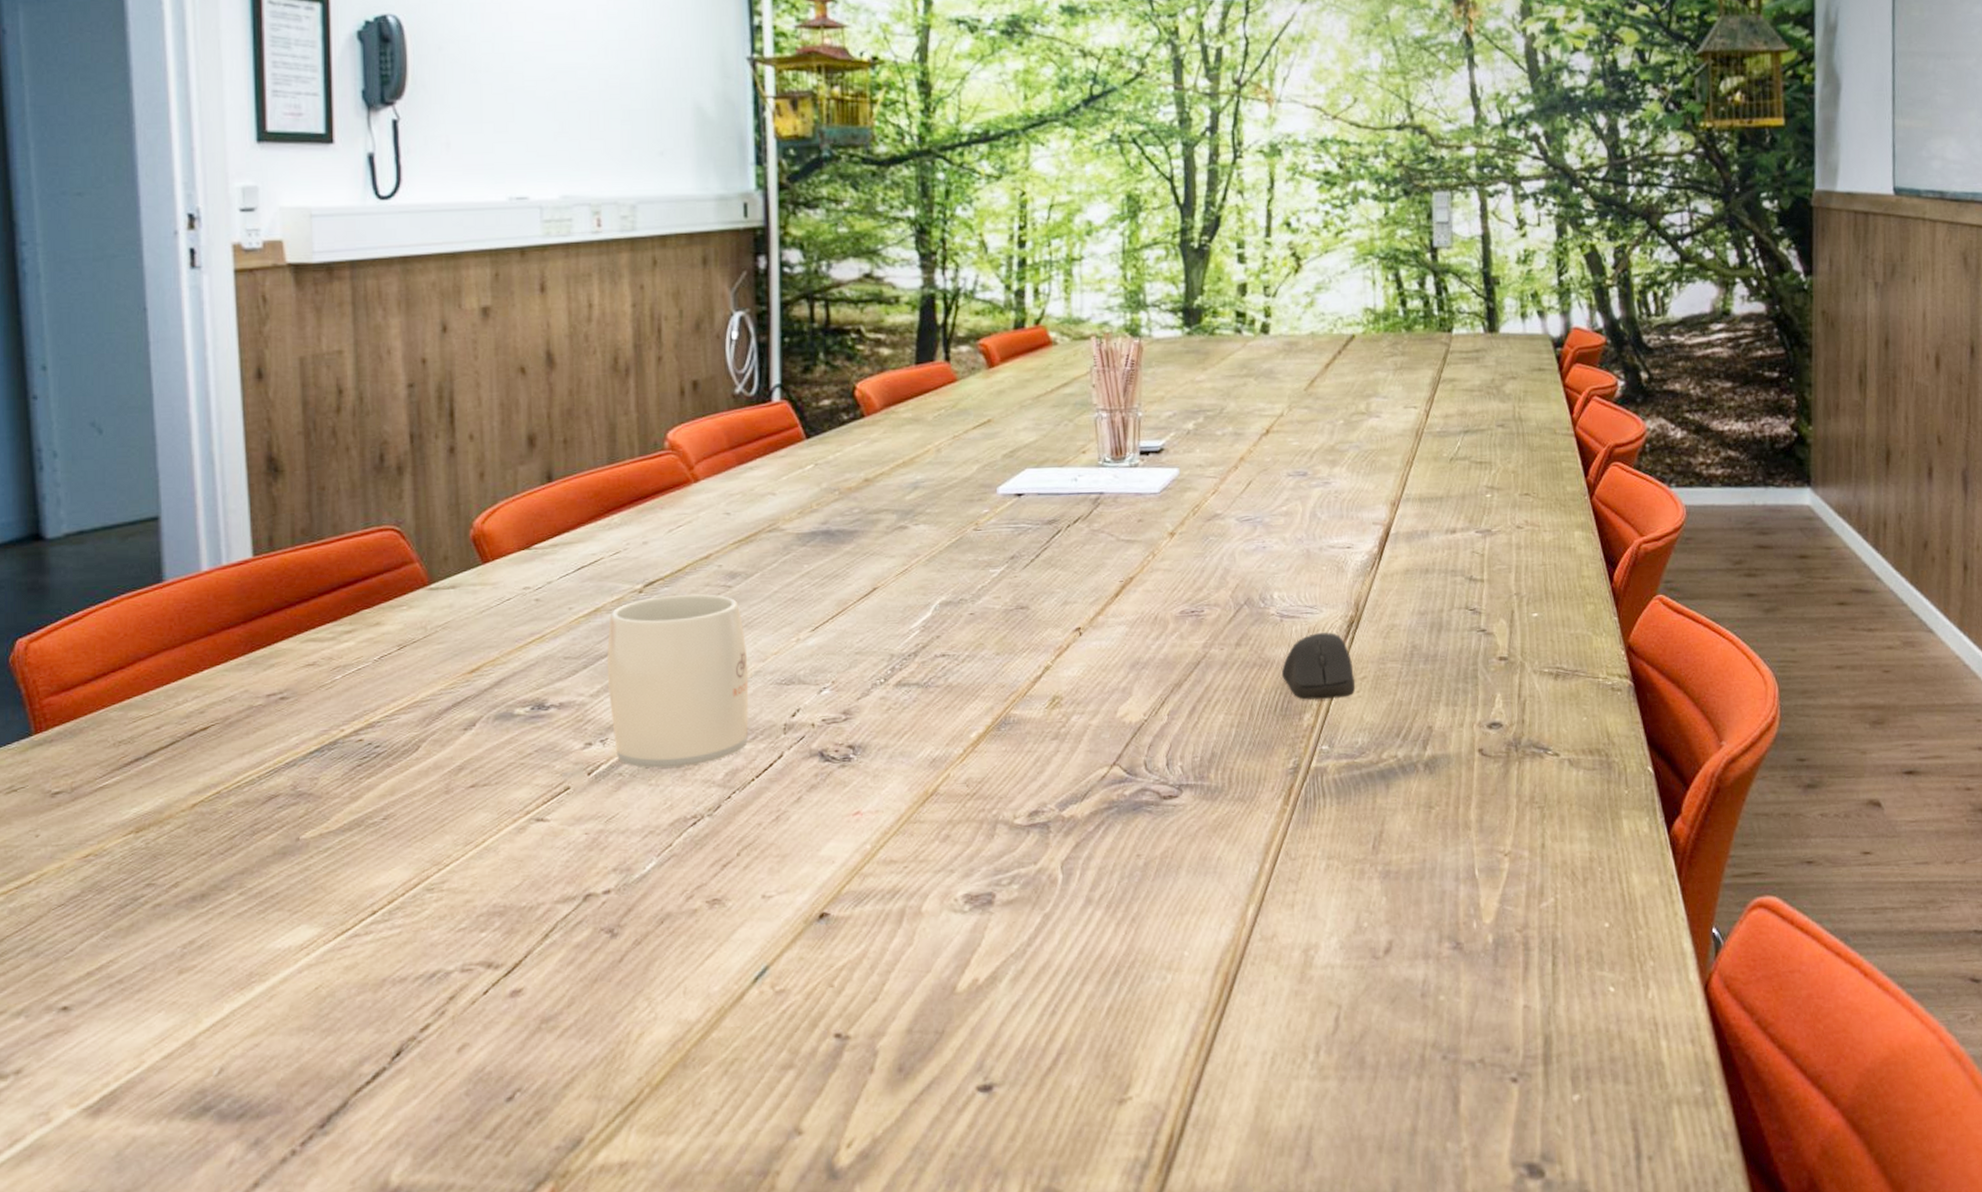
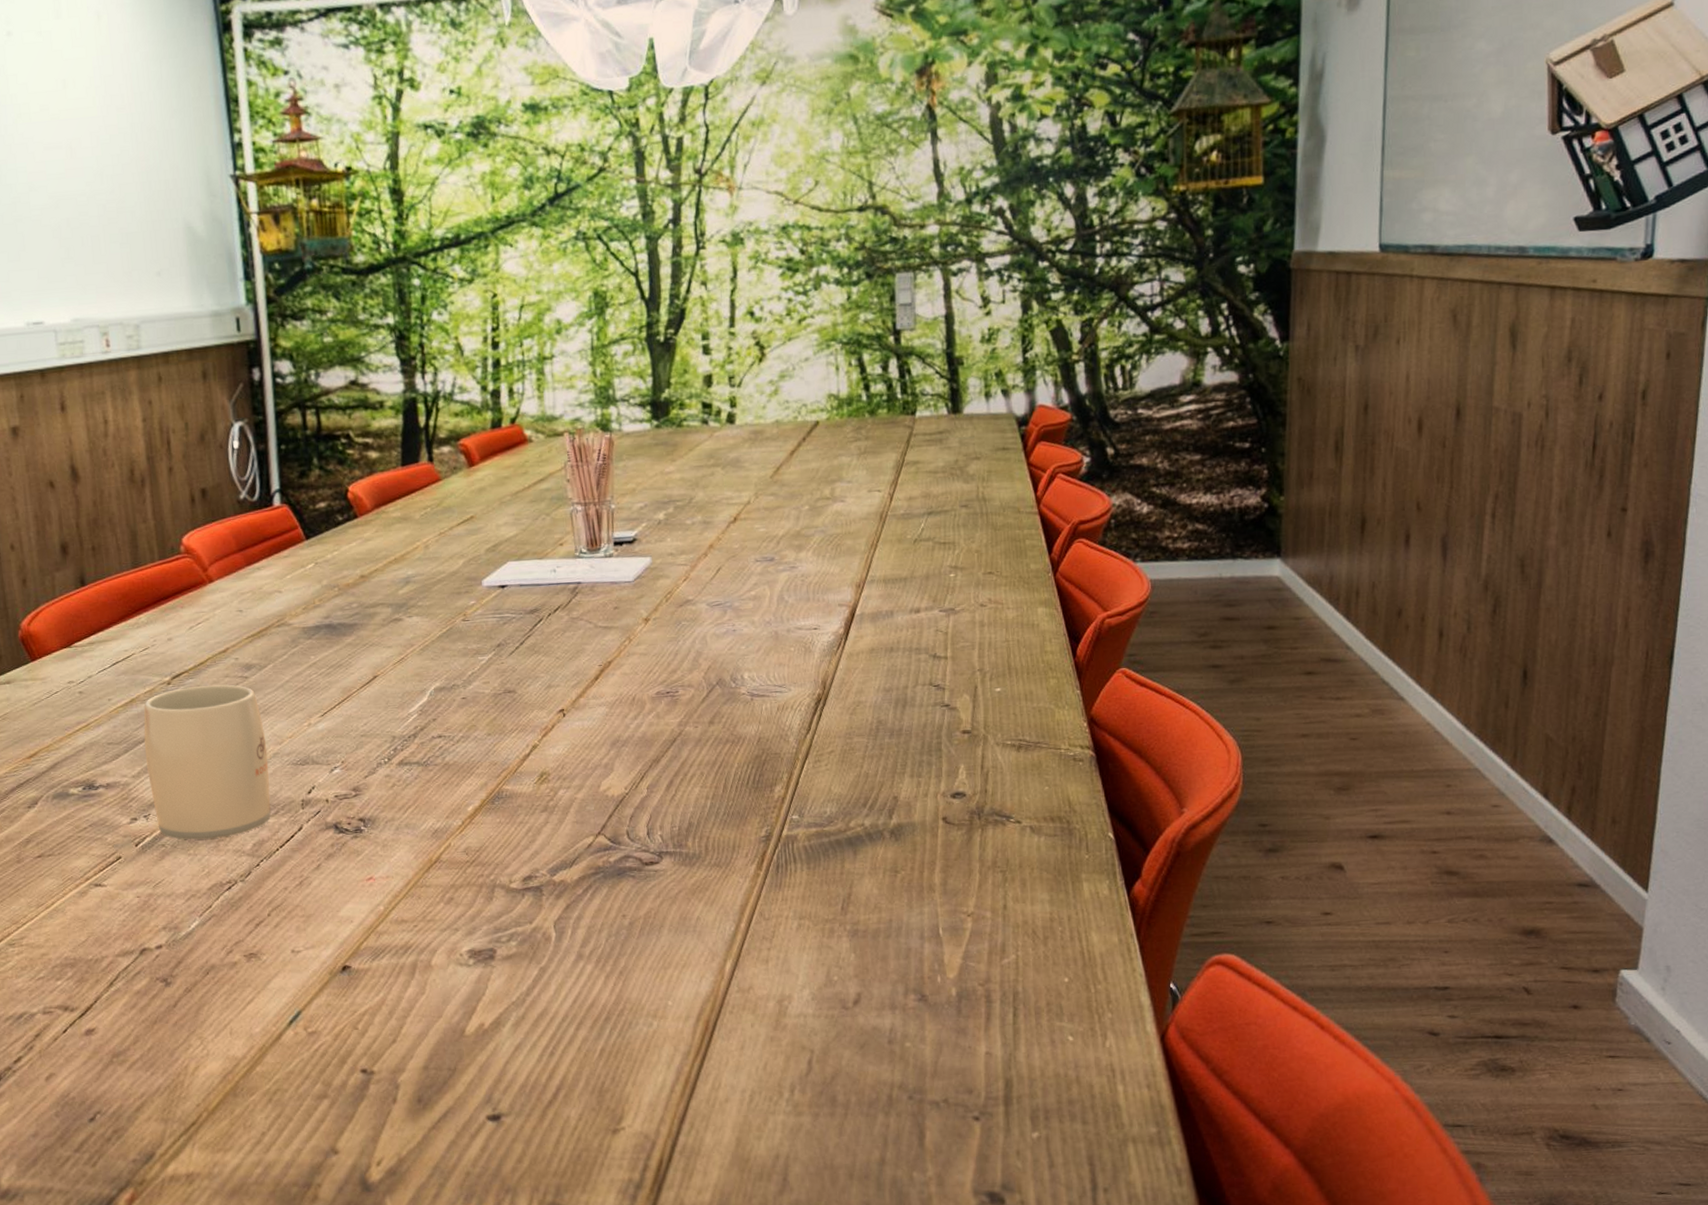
computer mouse: present [1282,632,1355,700] -> none [753,710,823,773]

